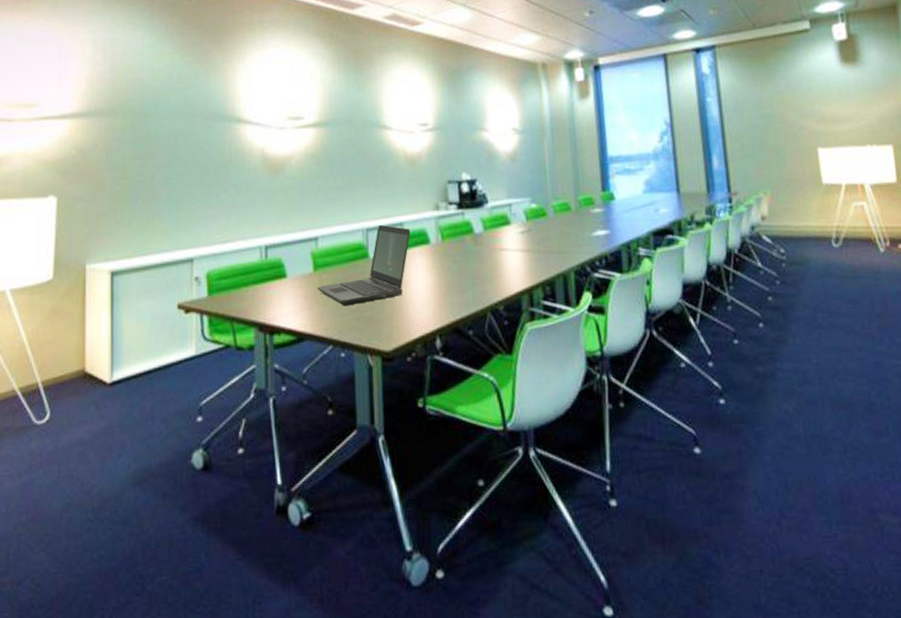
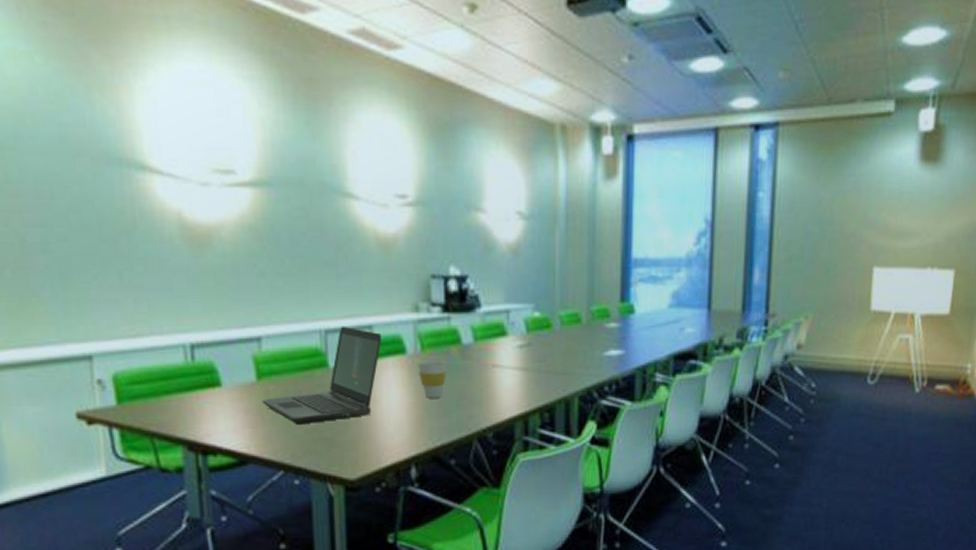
cup: none [440,247,463,279] -> present [418,360,447,398]

